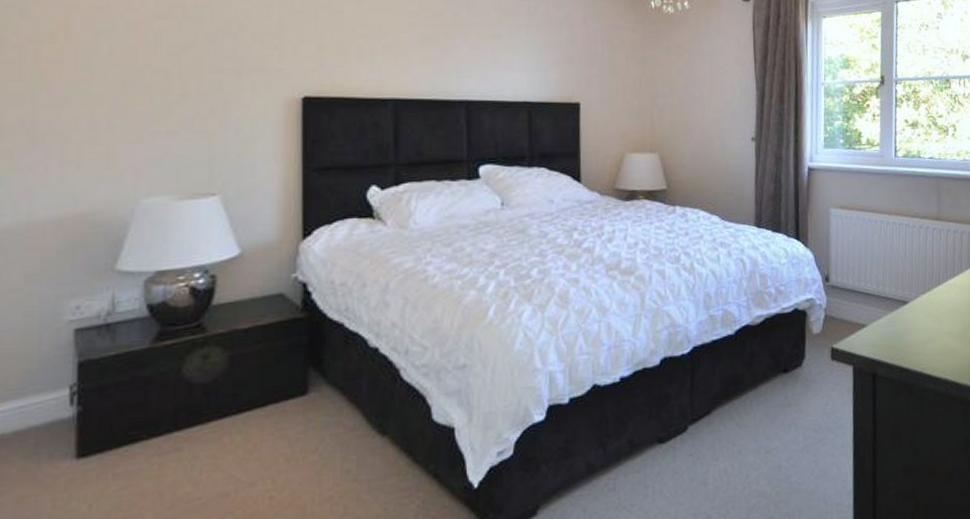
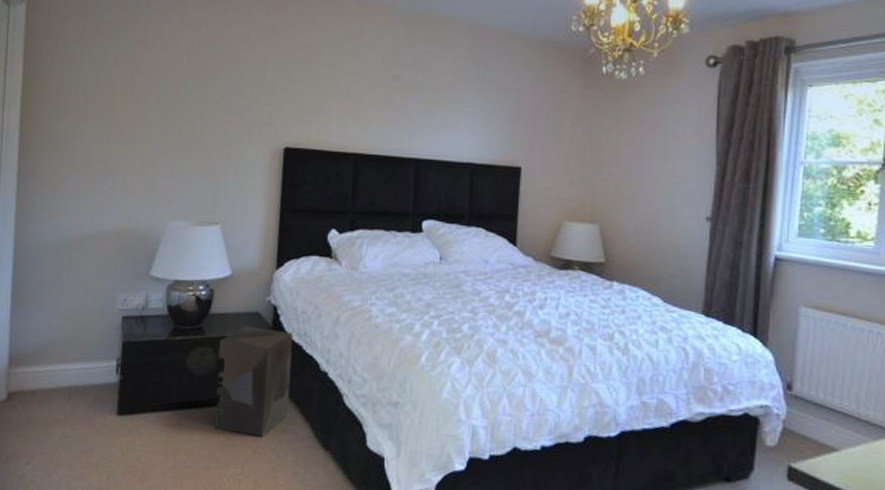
storage bin: none [224,310,332,444] -> present [214,326,293,437]

